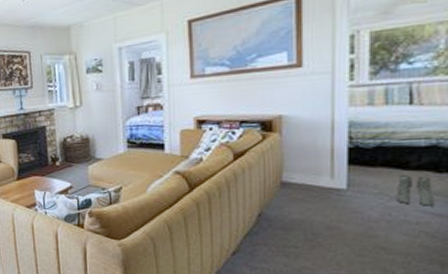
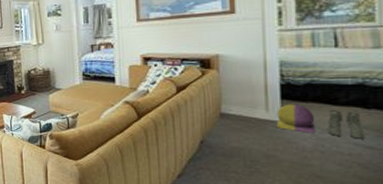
ball: none [341,169,384,203] -> present [276,104,316,134]

